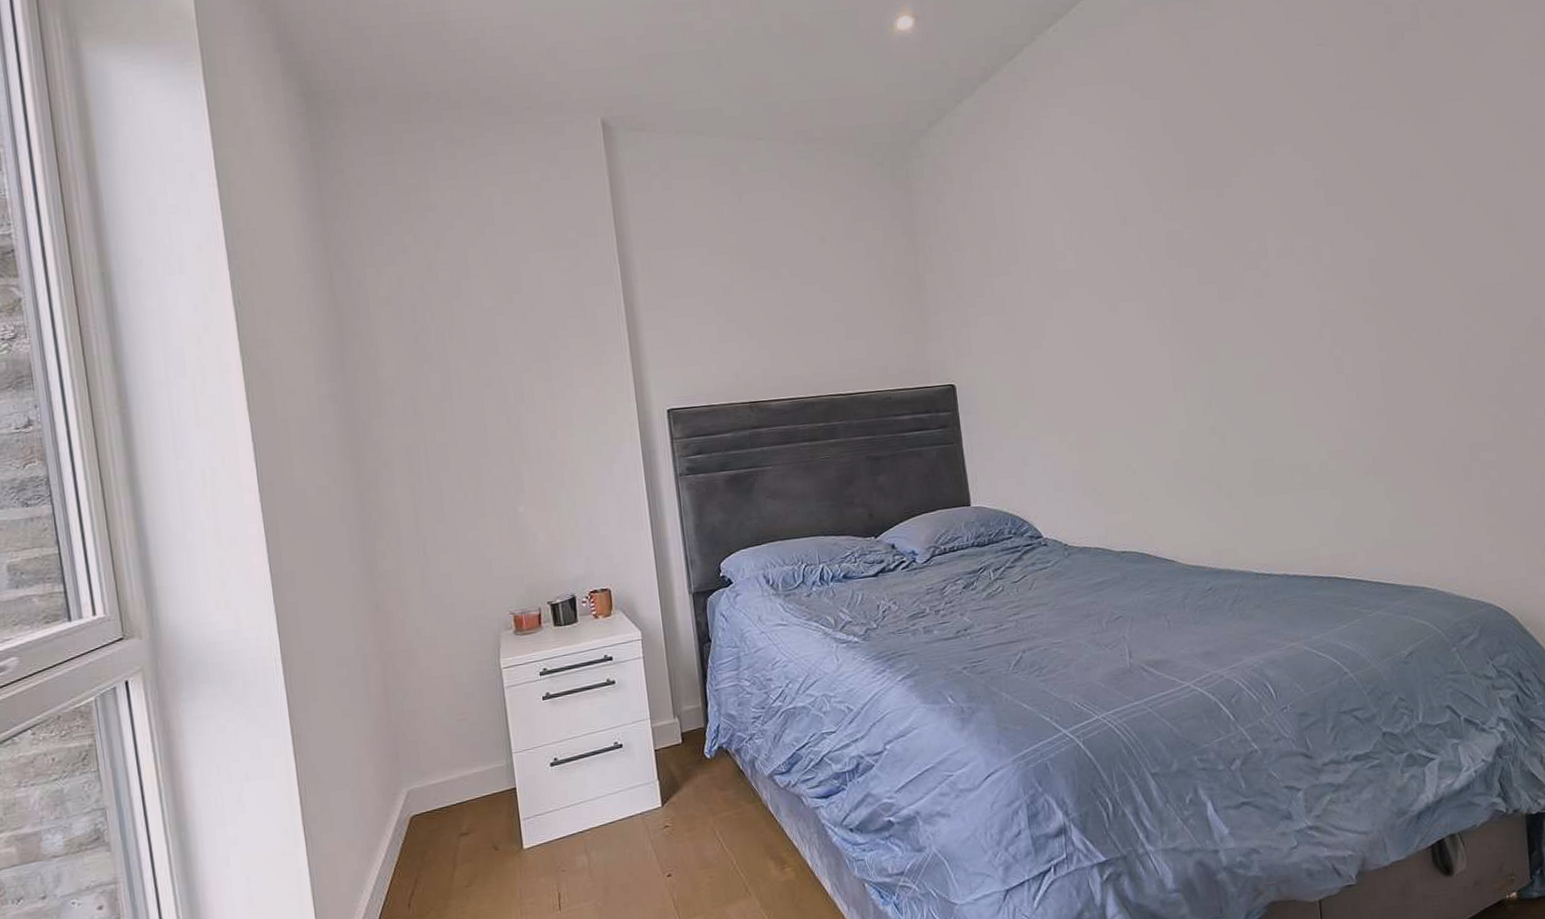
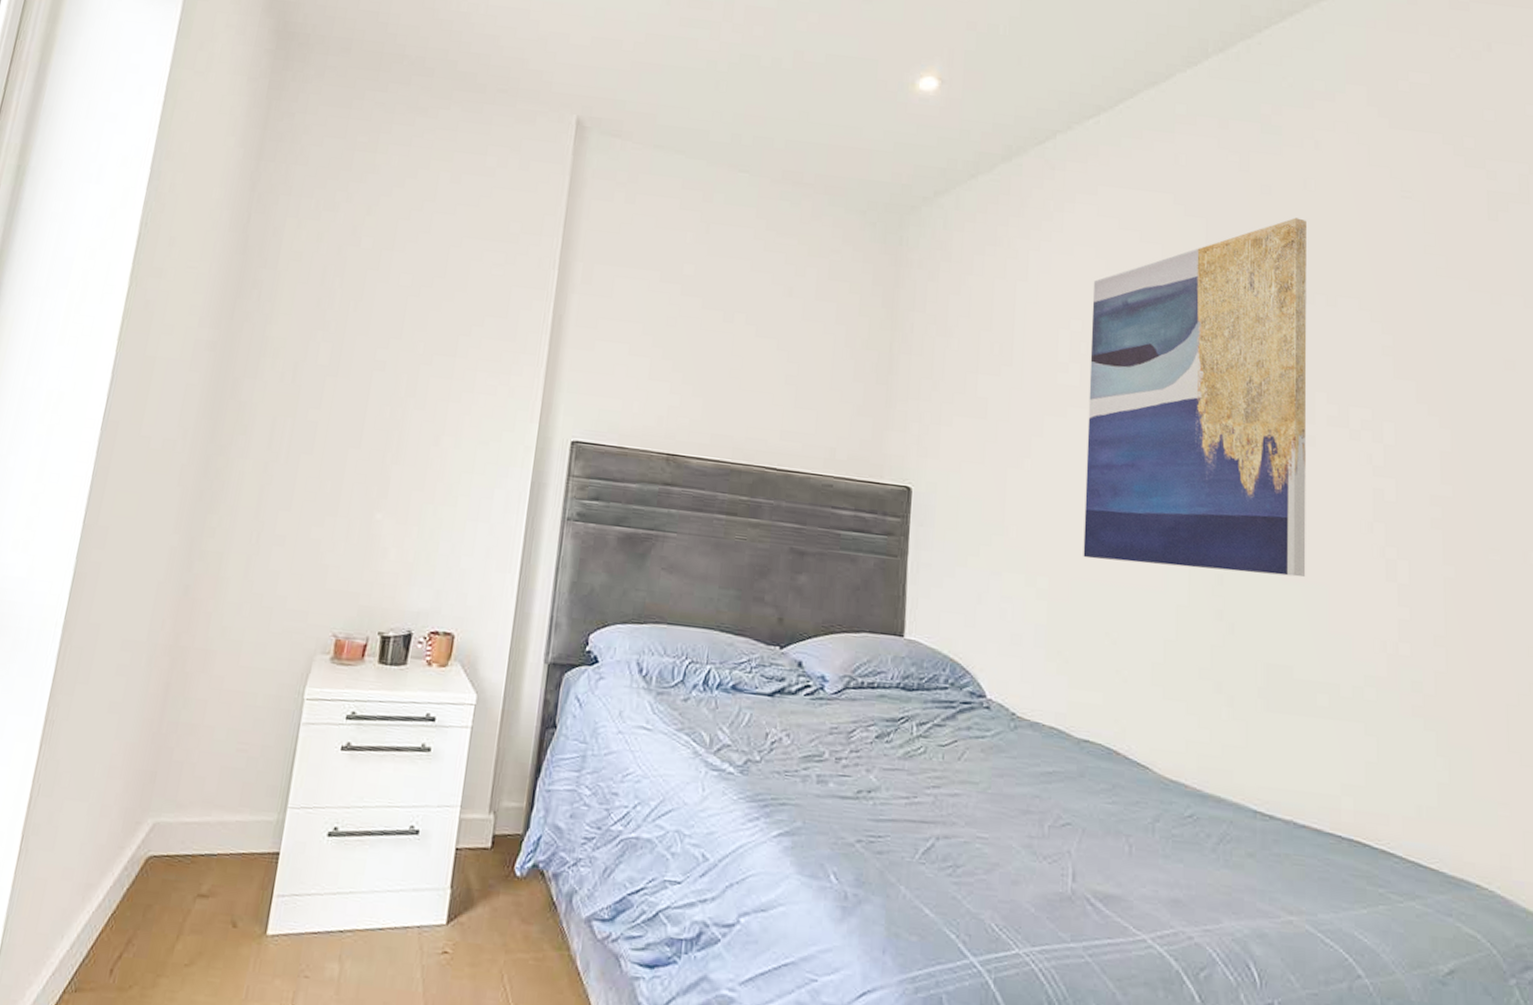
wall art: none [1074,82,1275,410] -> present [1083,217,1307,578]

